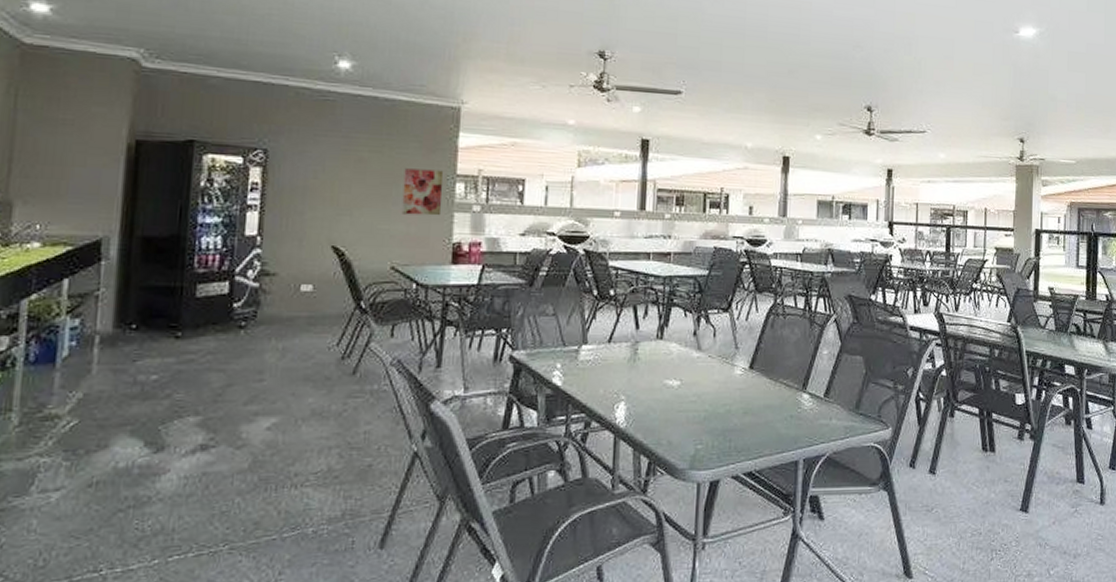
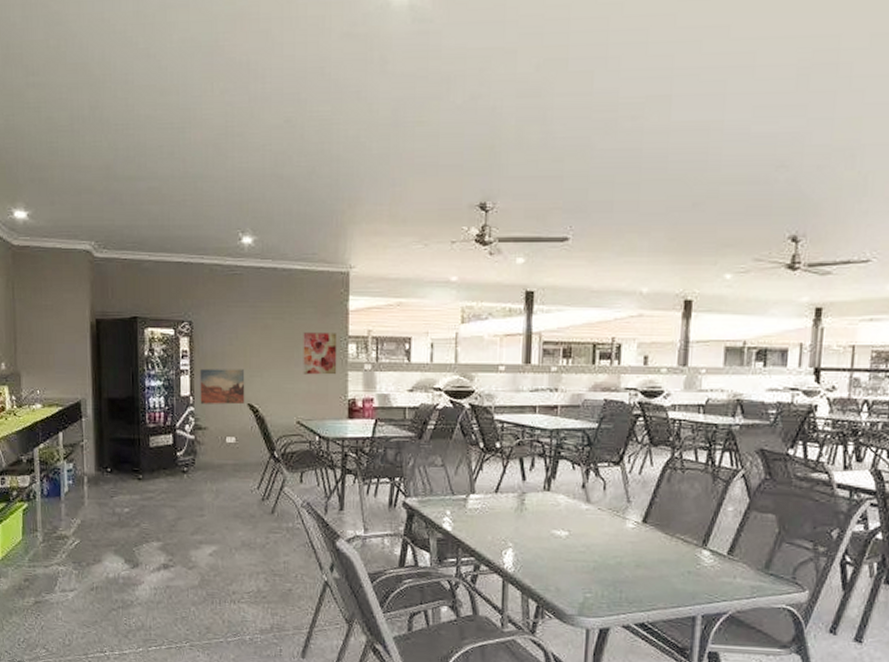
wall art: none [270,204,331,247] -> present [199,368,245,405]

